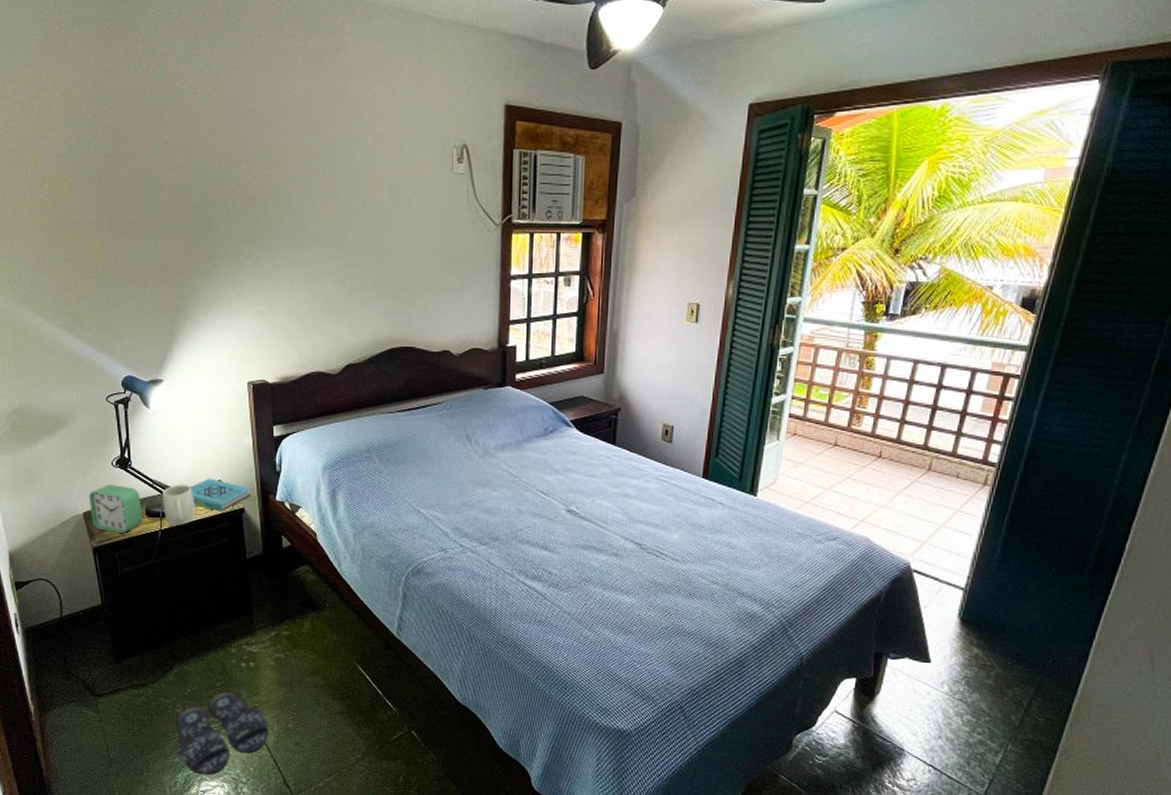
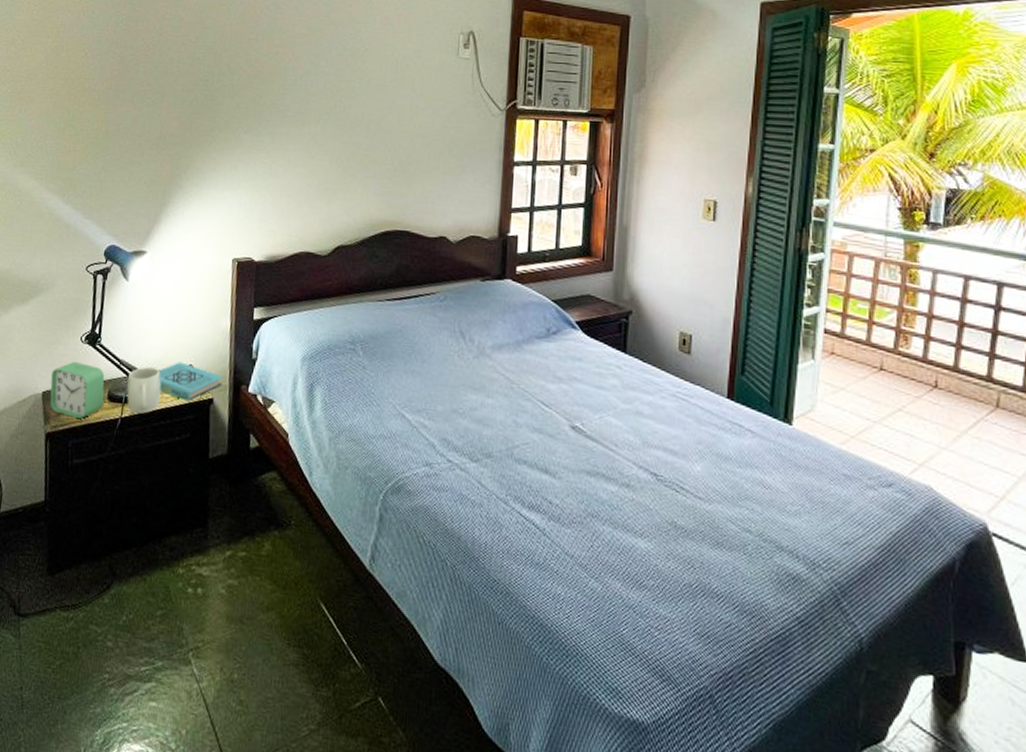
slippers: present [177,692,268,775] -> none [100,624,210,735]

